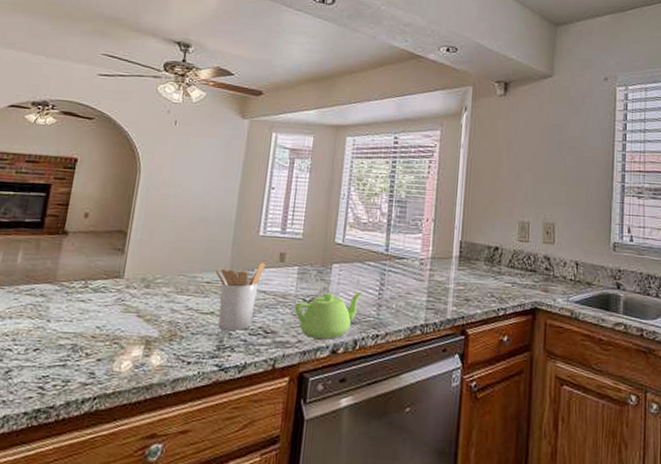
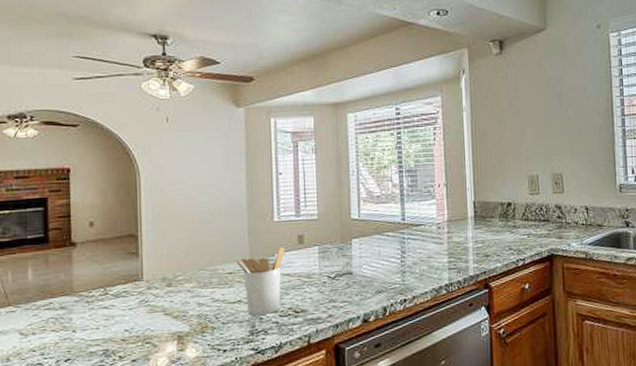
teapot: present [295,291,363,339] -> none [321,261,385,311]

